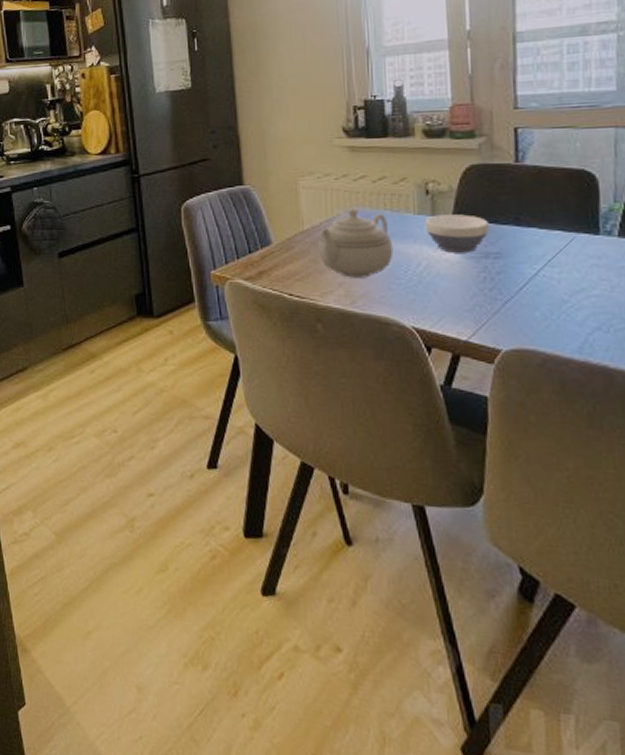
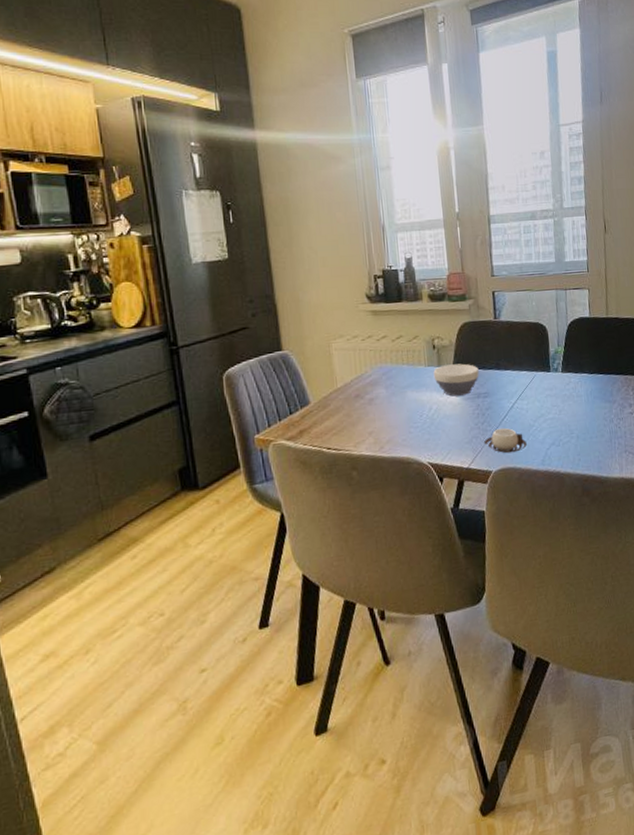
teapot: present [317,207,394,278] -> none [350,364,411,427]
cup: none [492,298,556,332] -> present [484,427,527,454]

